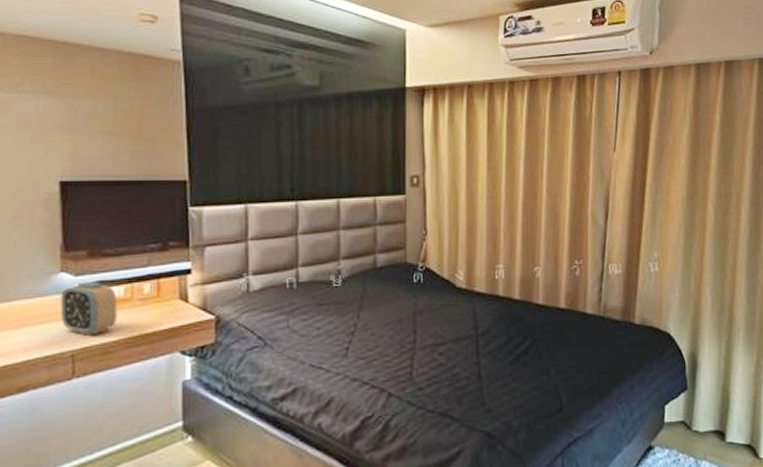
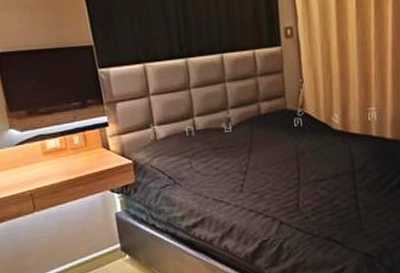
alarm clock: present [60,281,117,336] -> none [13,135,59,179]

